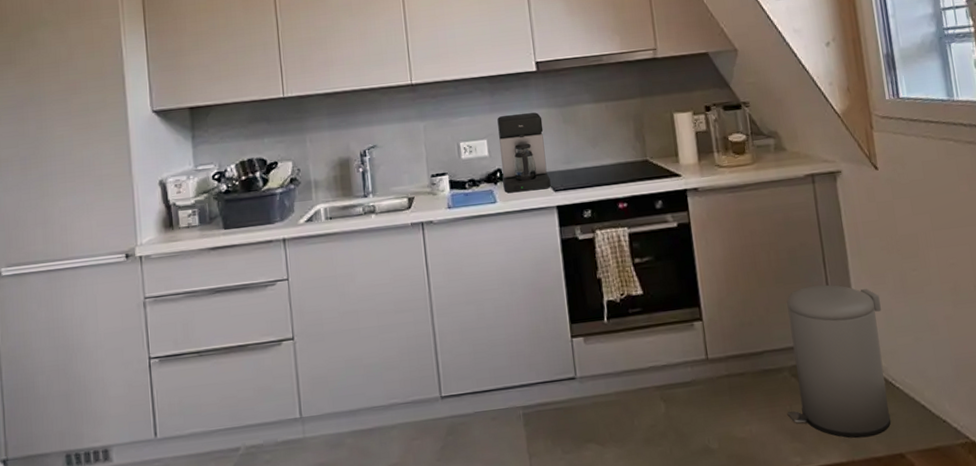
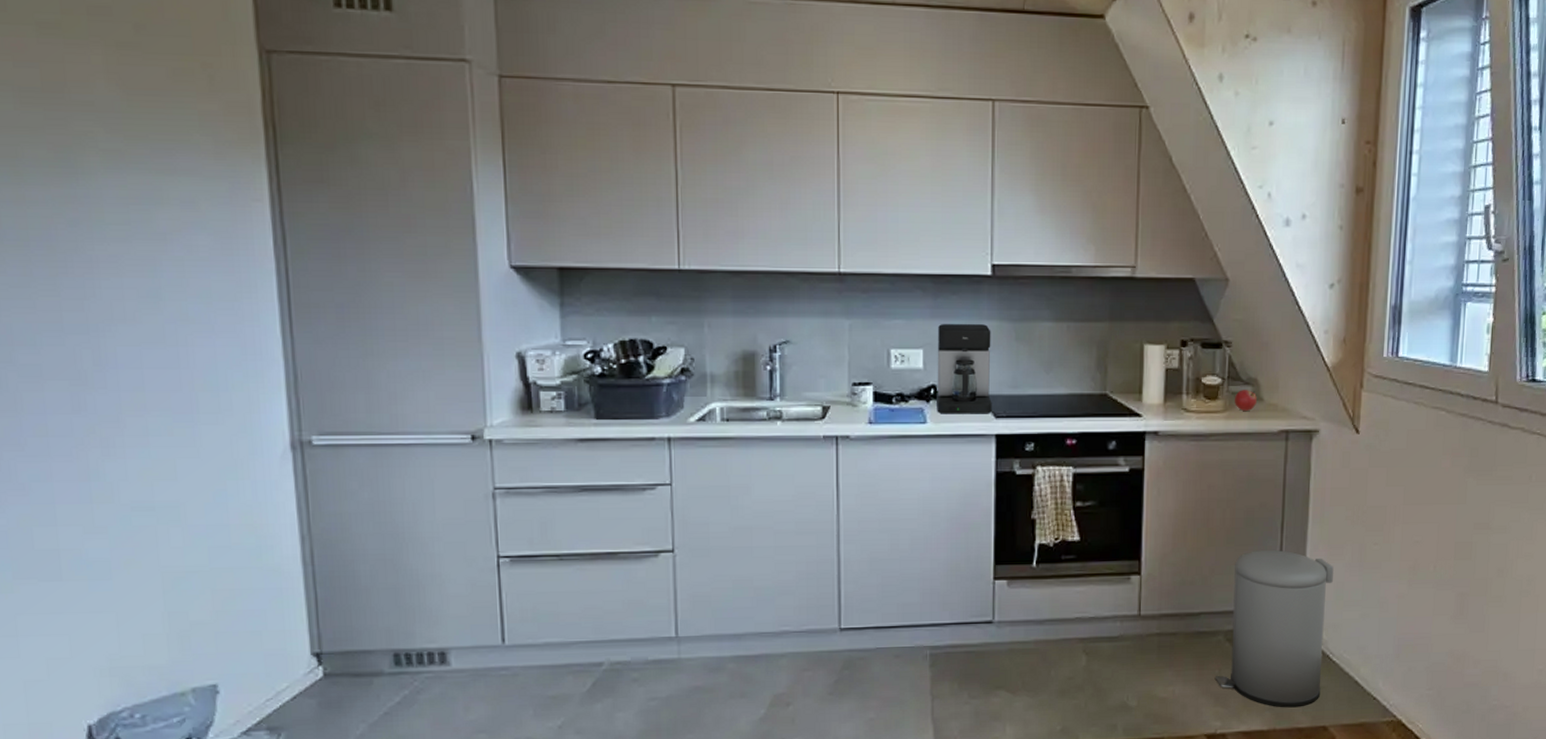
fruit: none [760,142,781,162] -> present [1235,390,1258,412]

